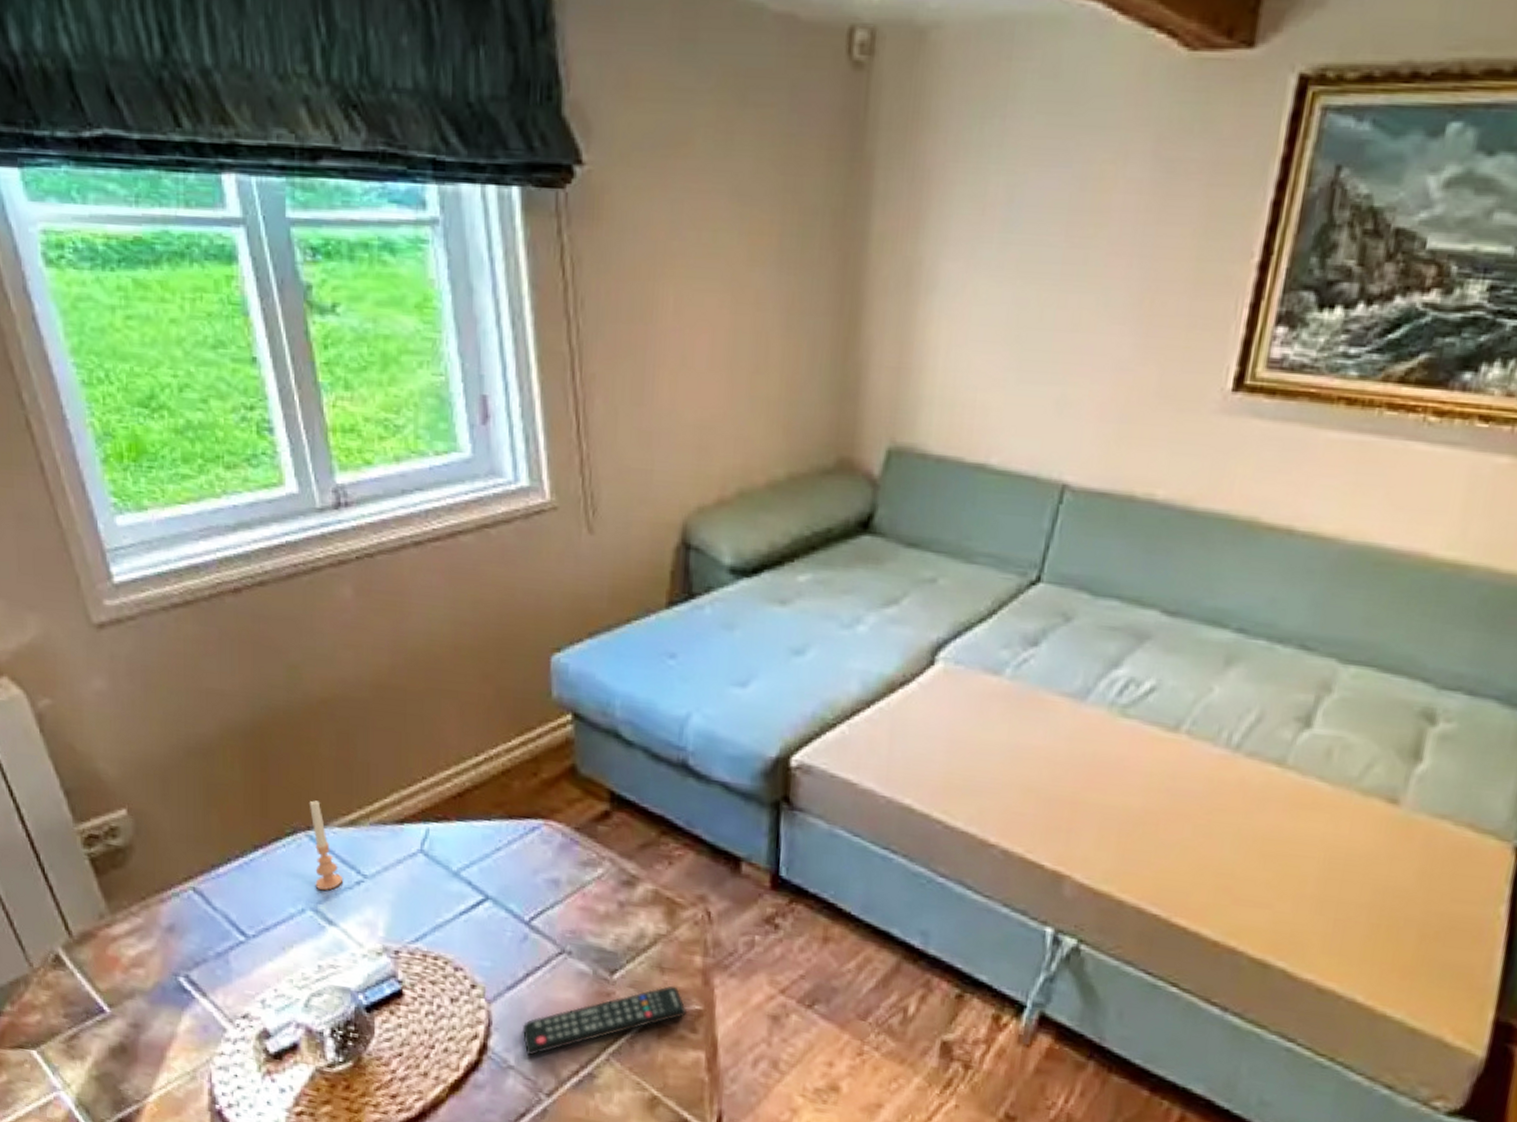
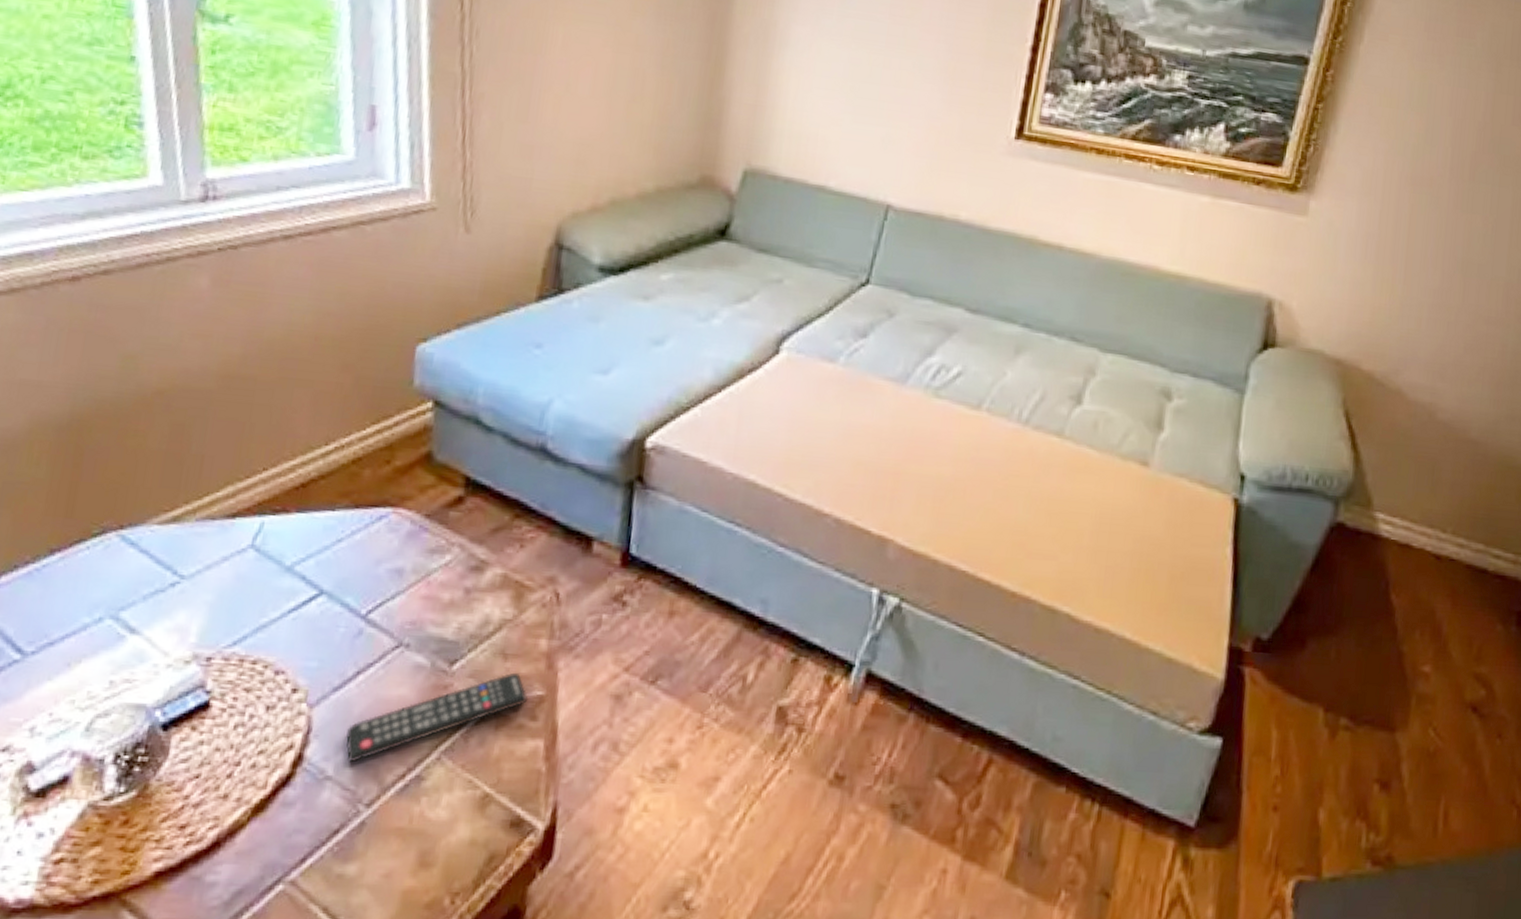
candle: present [309,800,344,891] -> none [120,497,156,596]

